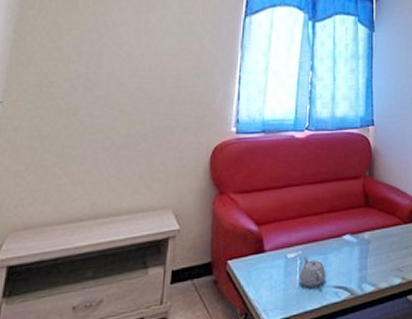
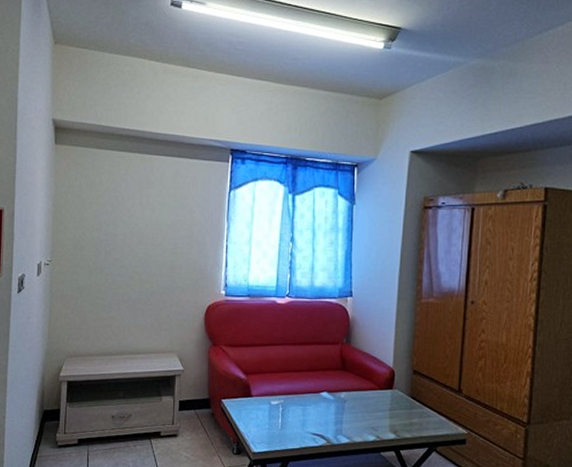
teapot: present [298,256,326,288] -> none [281,405,305,432]

